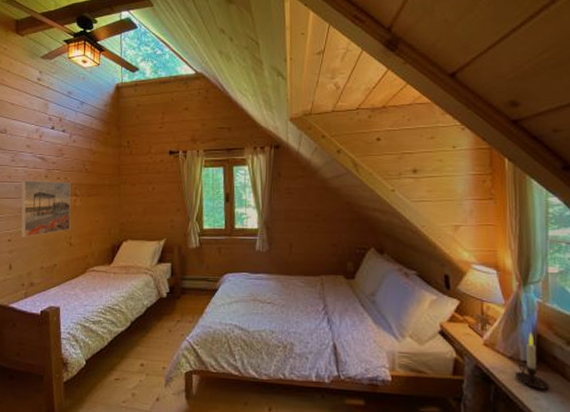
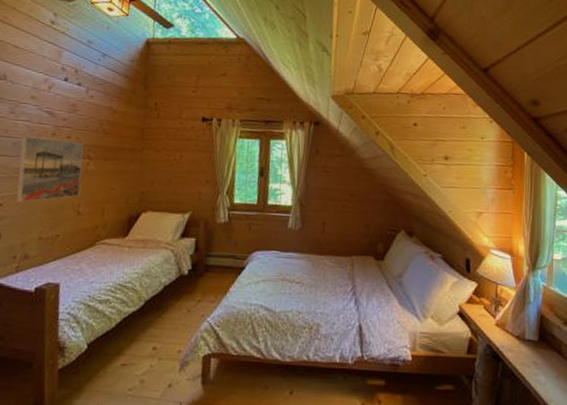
candle: present [515,333,550,390] -> none [520,314,548,366]

